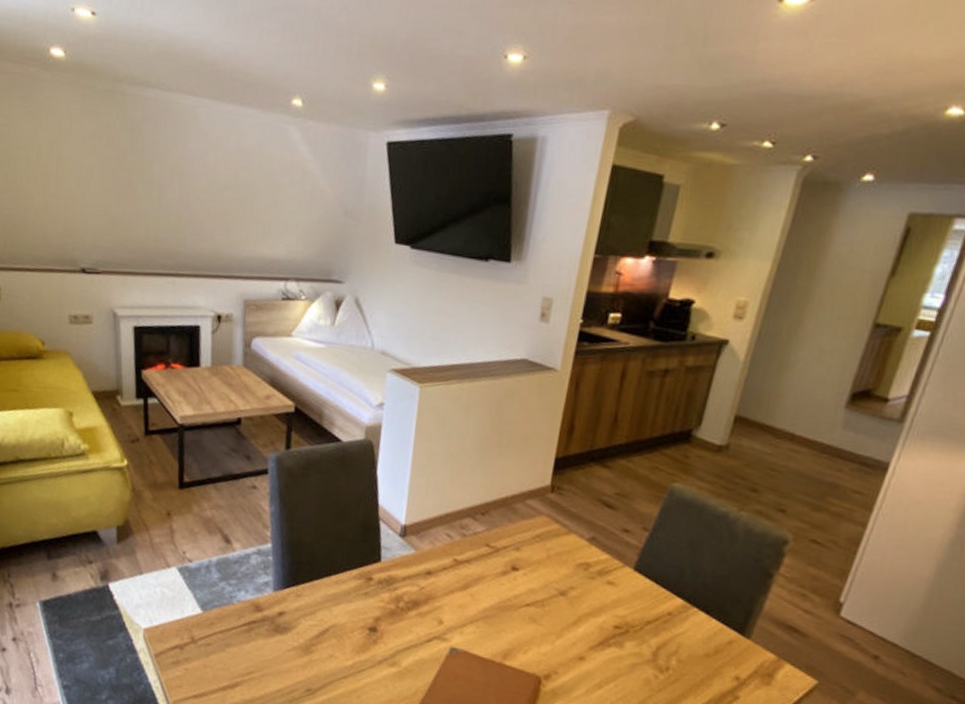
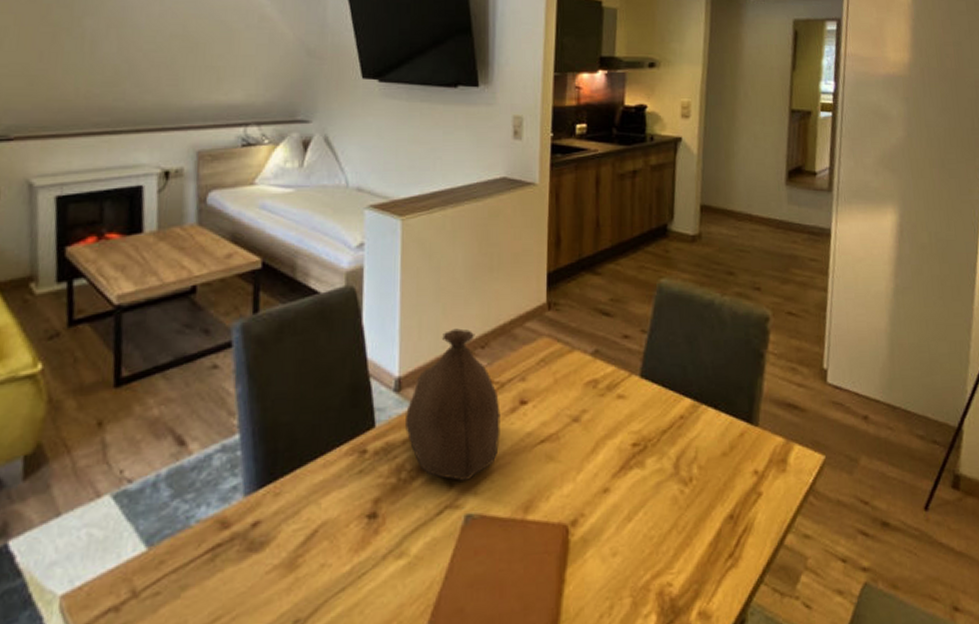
bag: none [406,493,493,621] -> present [405,328,500,481]

